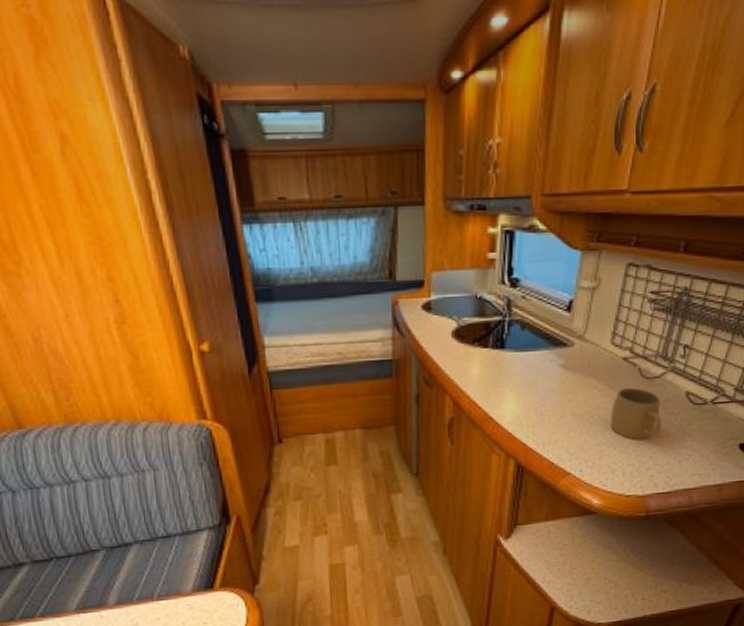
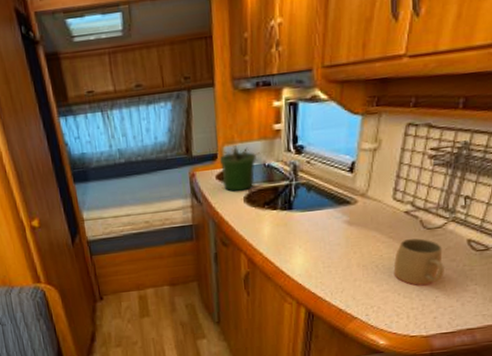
planter: none [426,271,476,324] -> present [219,144,264,192]

